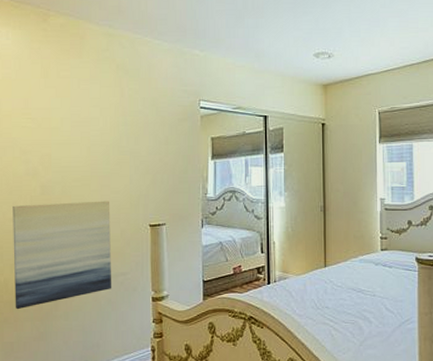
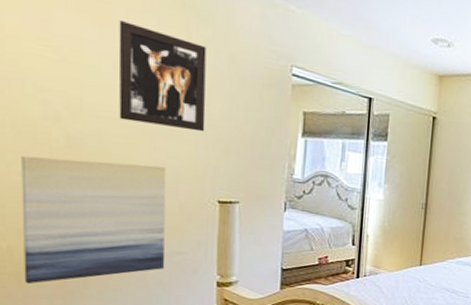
wall art: none [74,89,137,168] -> present [118,20,207,132]

